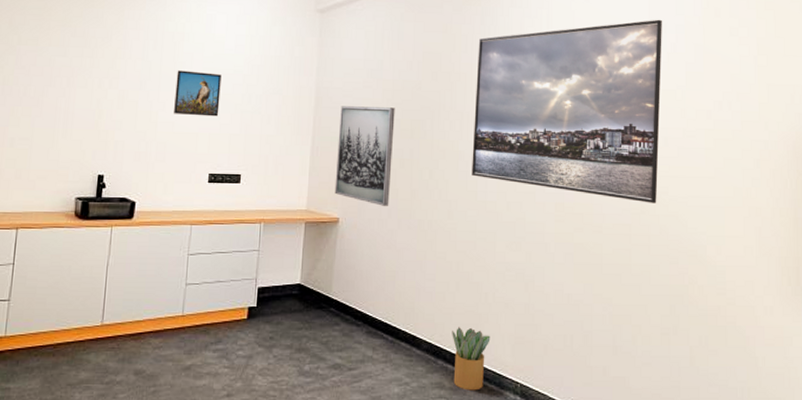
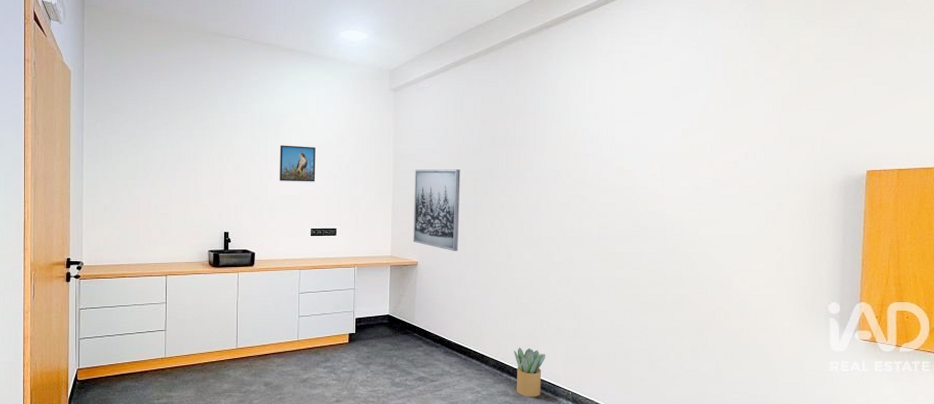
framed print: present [472,19,662,203] -> none [527,82,694,243]

